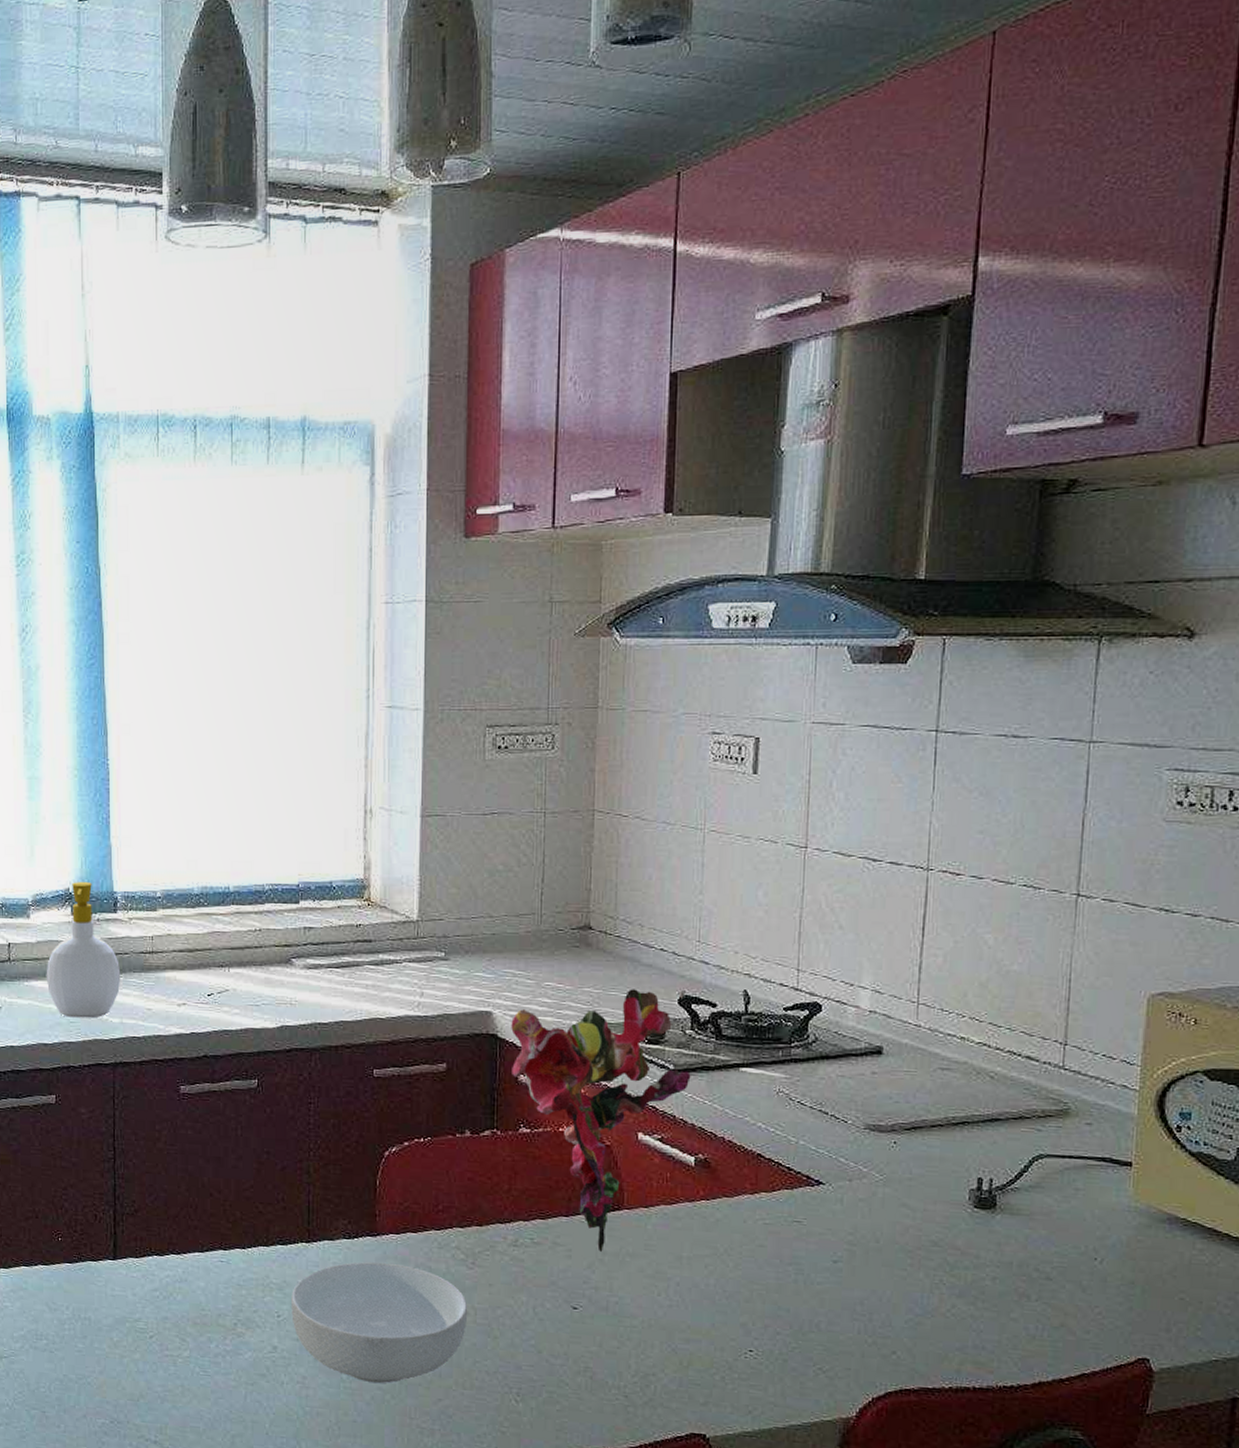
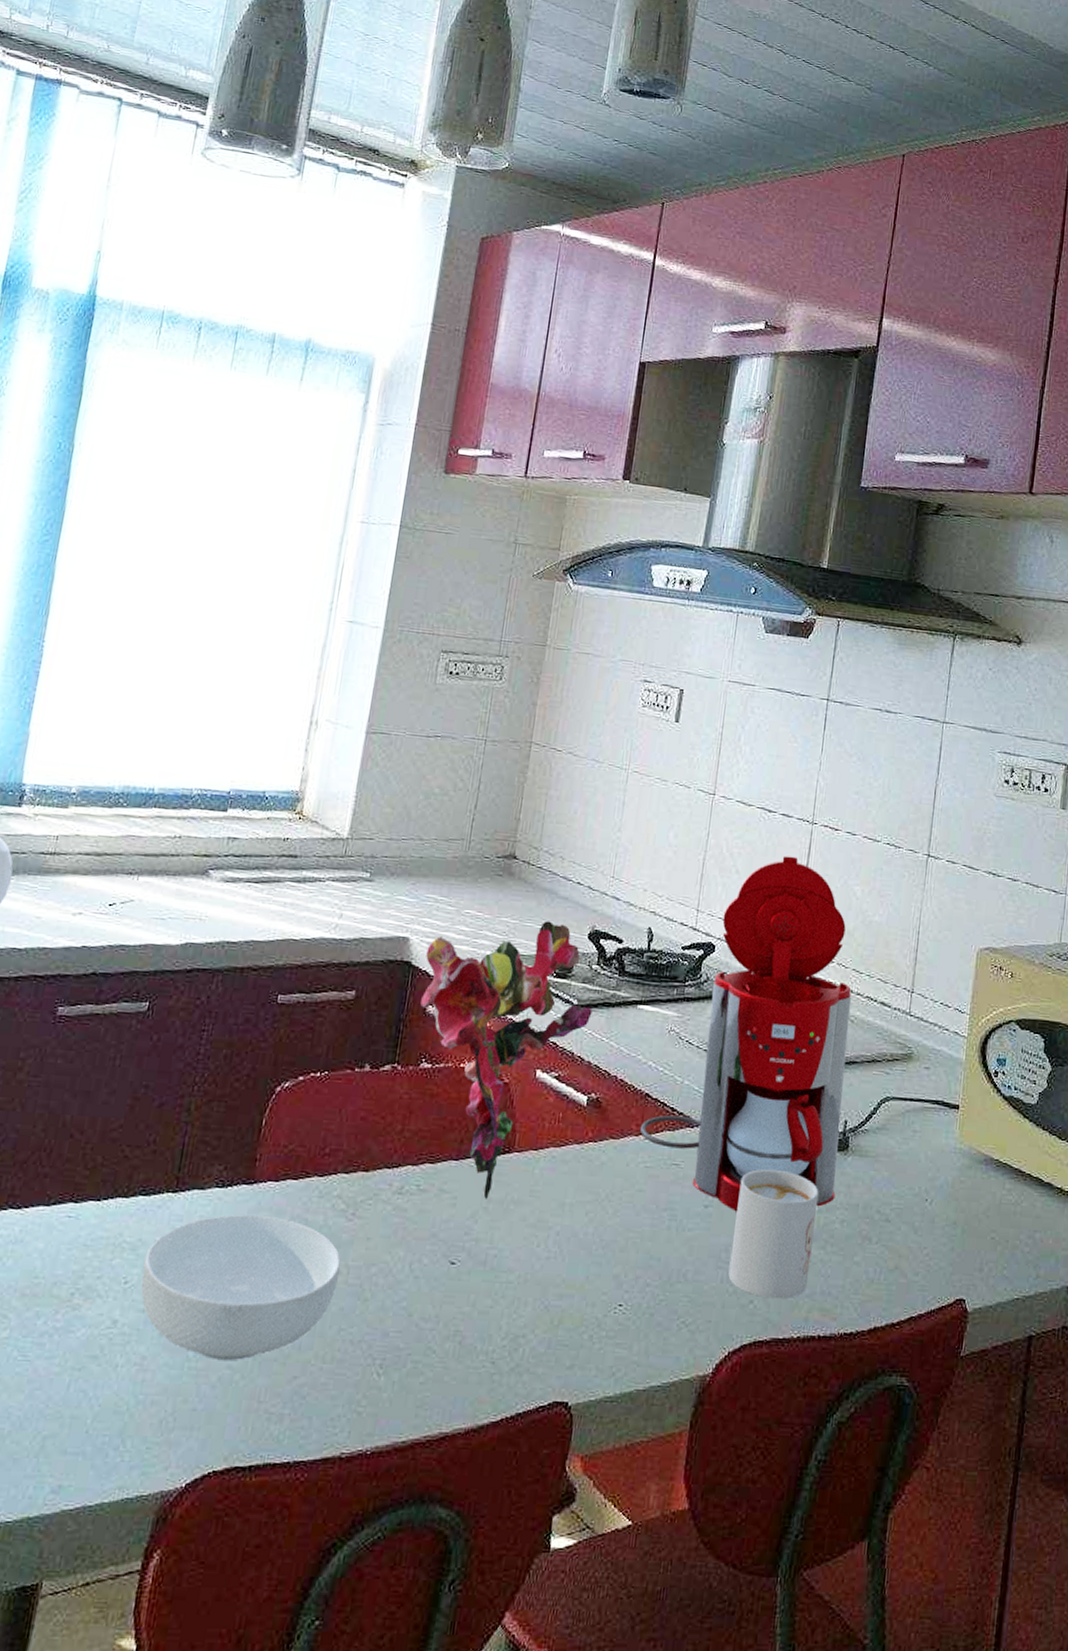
coffee maker: none [754,907,990,1268] -> present [639,855,852,1212]
mug: none [866,1226,964,1352] -> present [728,1168,819,1300]

